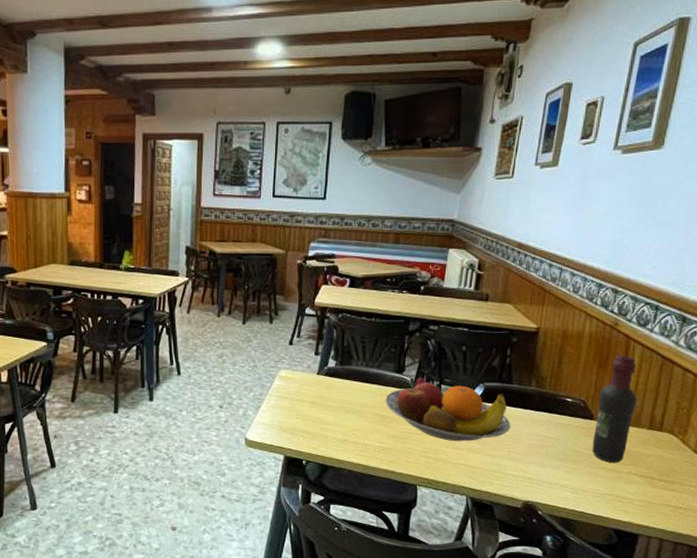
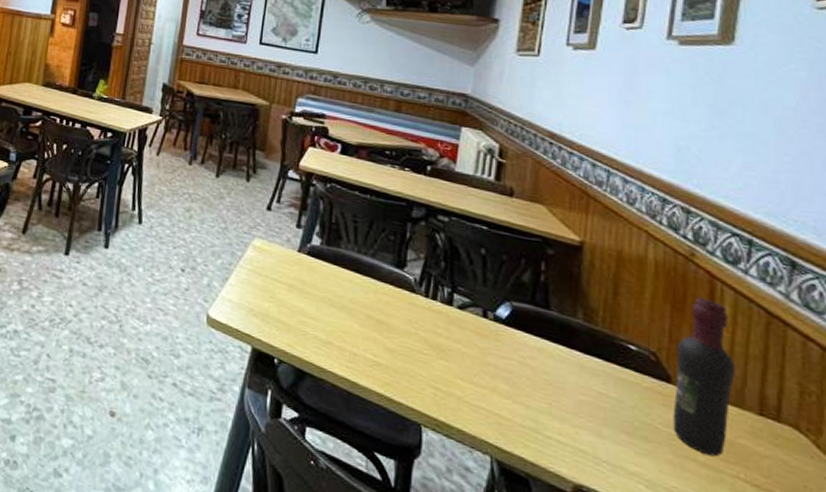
fruit bowl: present [385,377,511,442] -> none [381,278,551,380]

